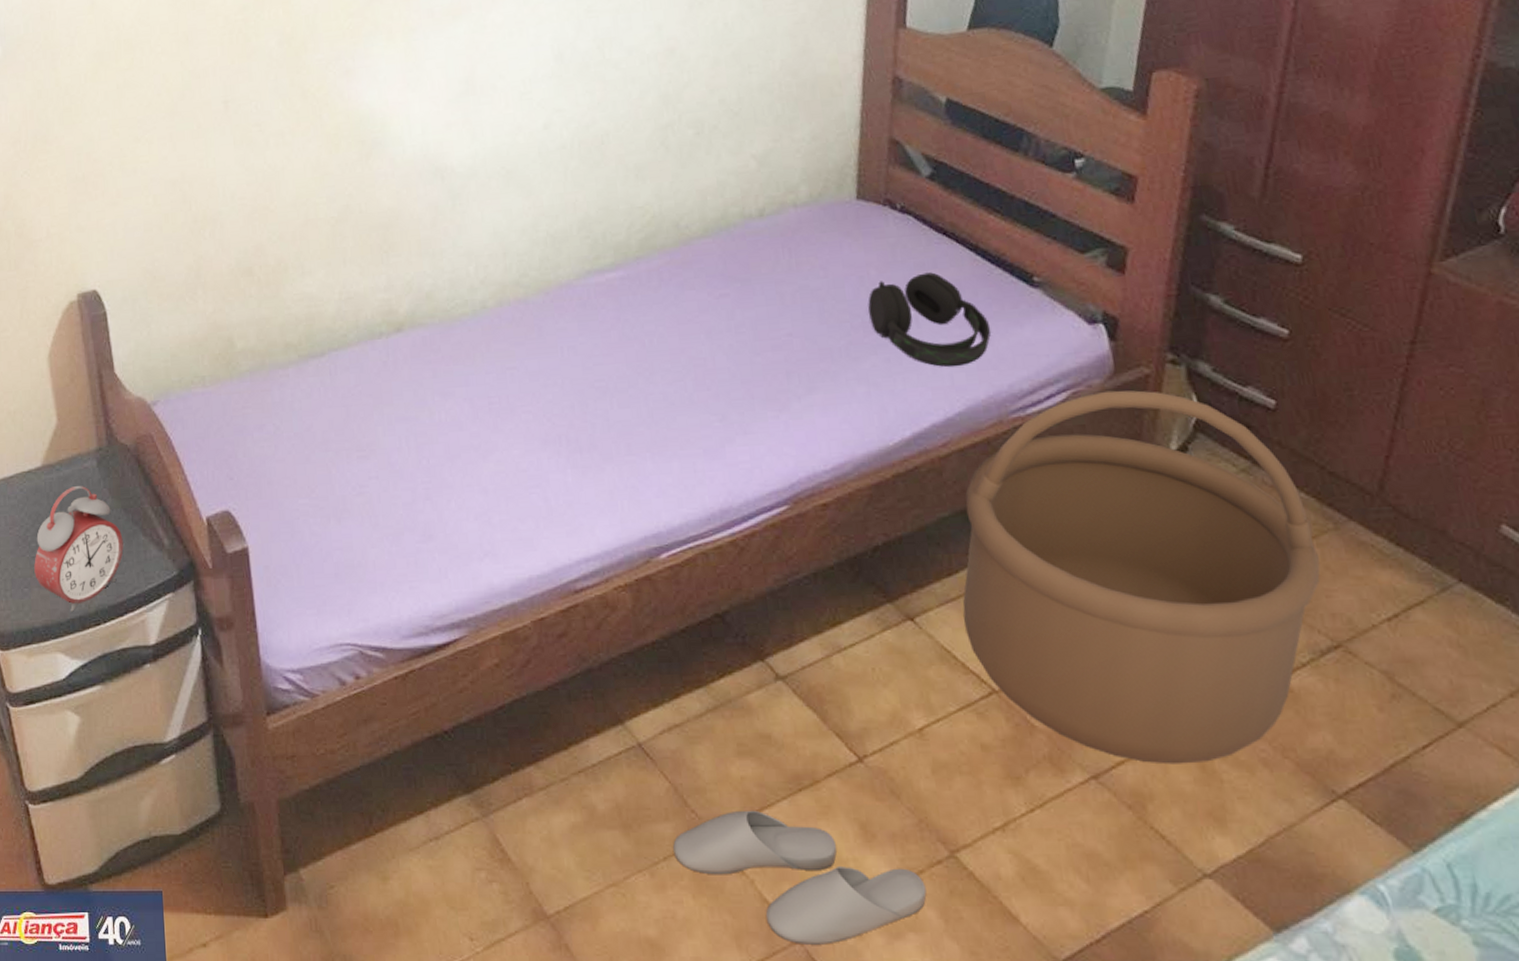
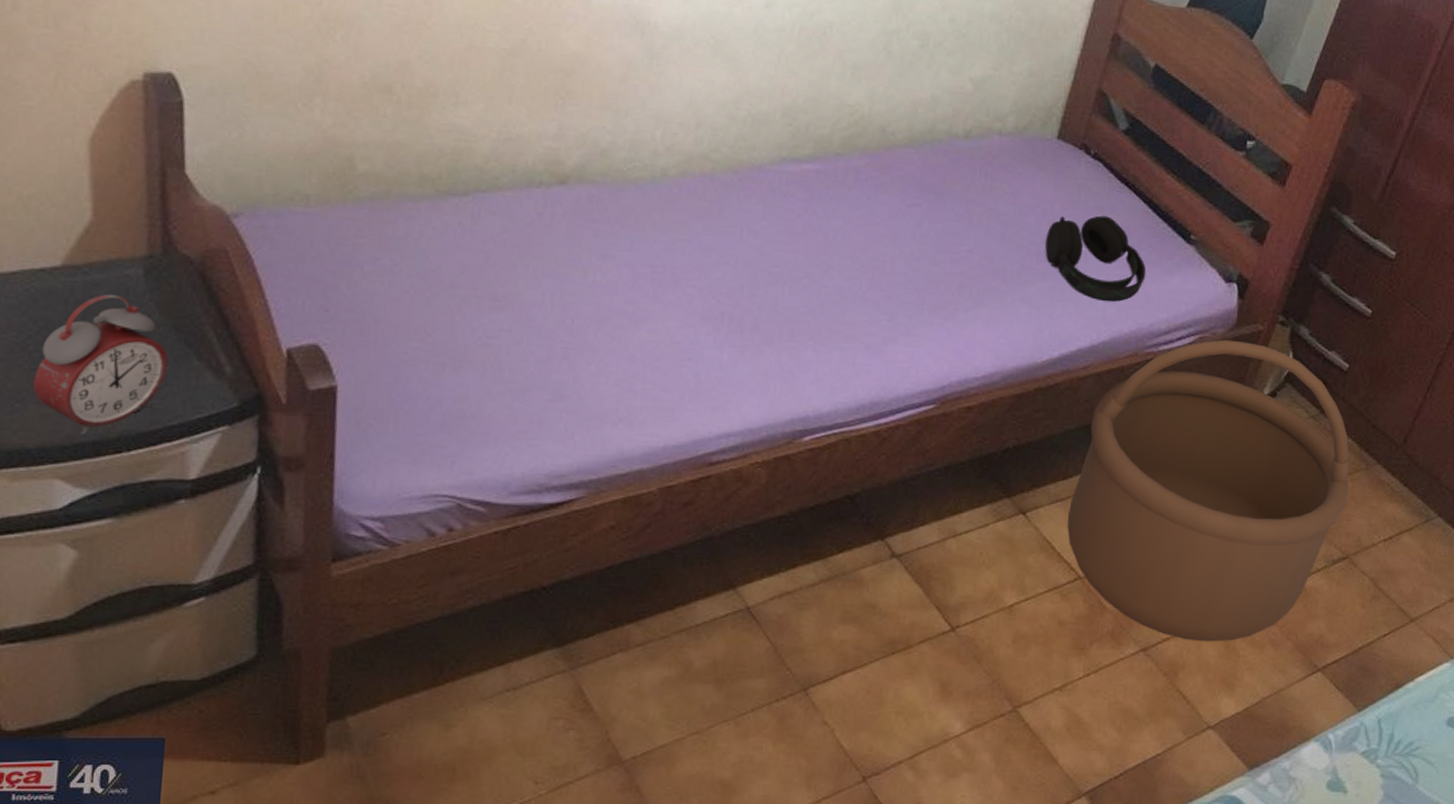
slippers: present [673,810,927,945] -> none [762,669,986,783]

